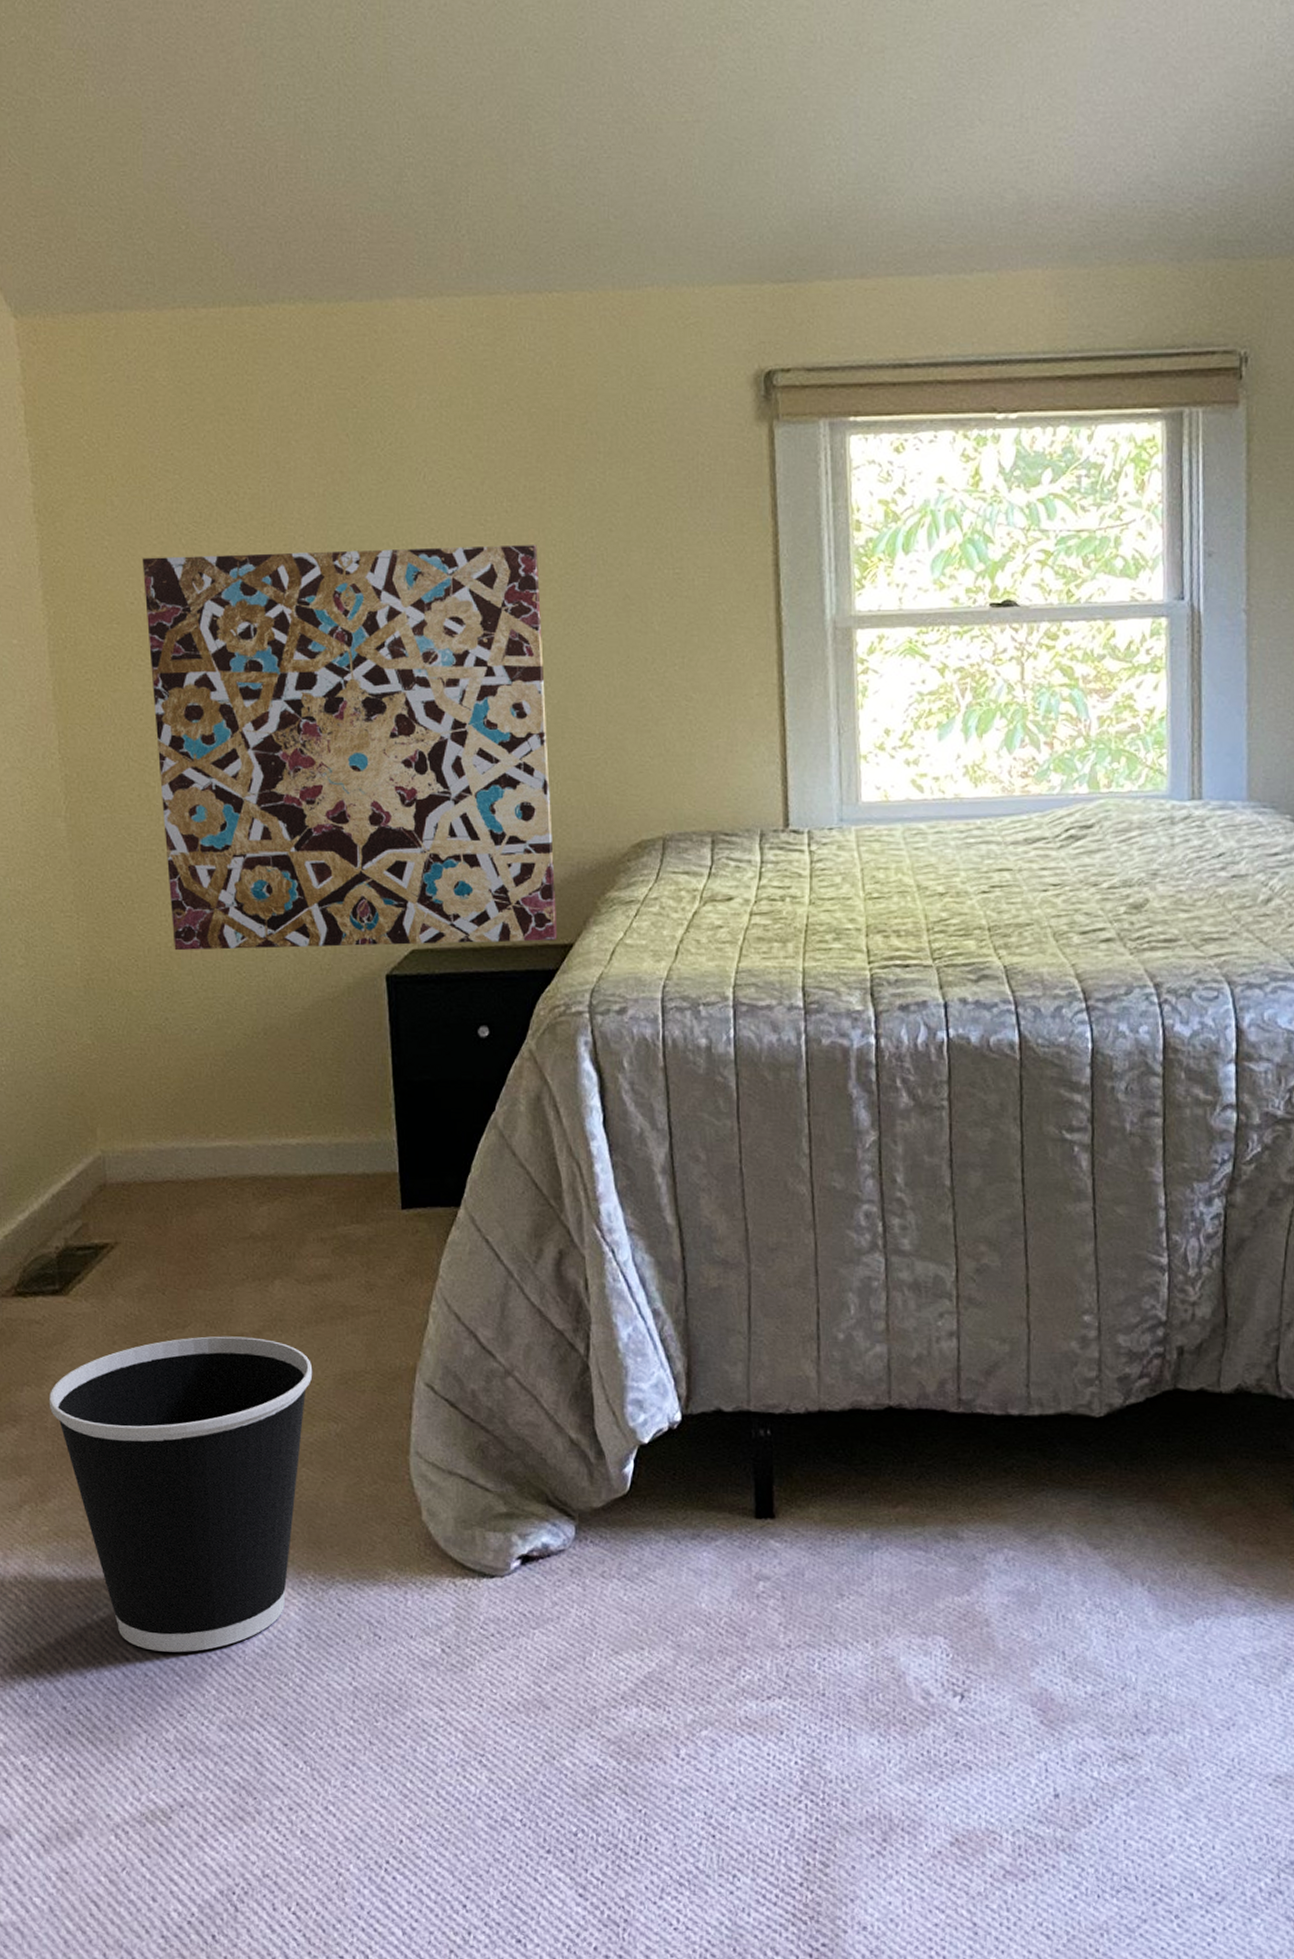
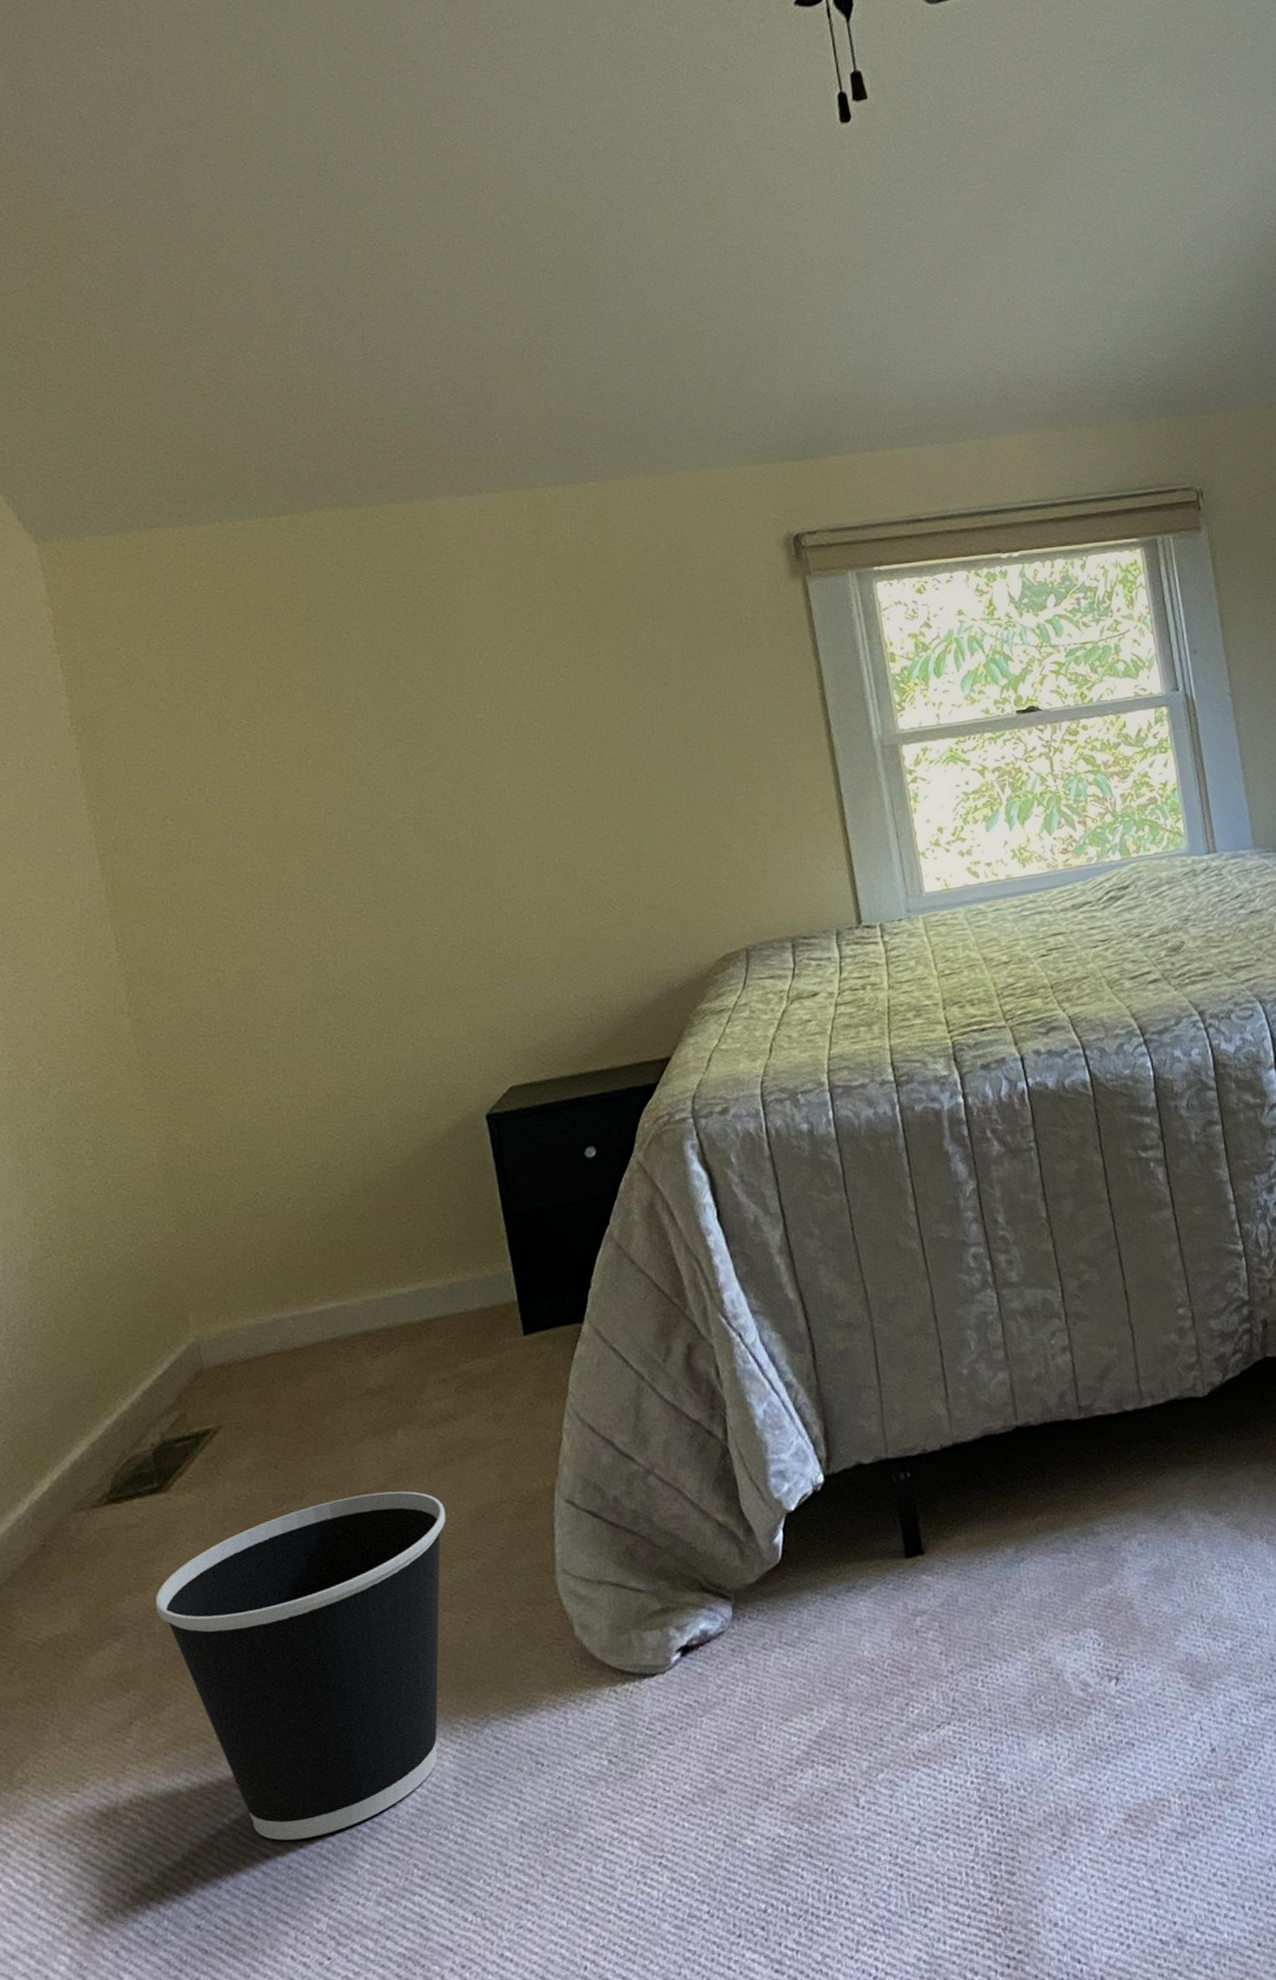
wall art: present [142,544,558,951] -> none [193,703,654,1126]

